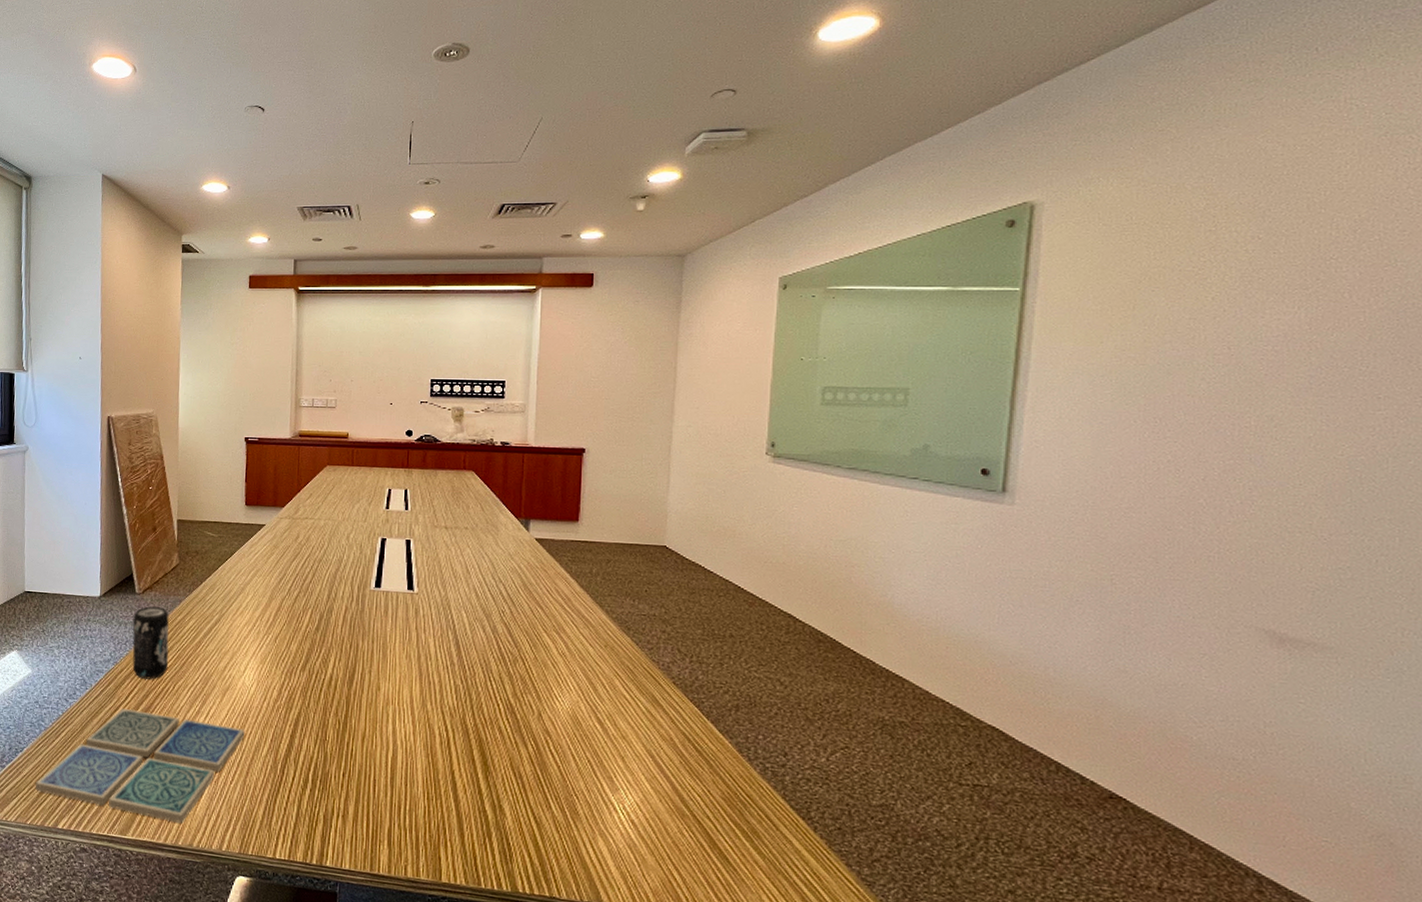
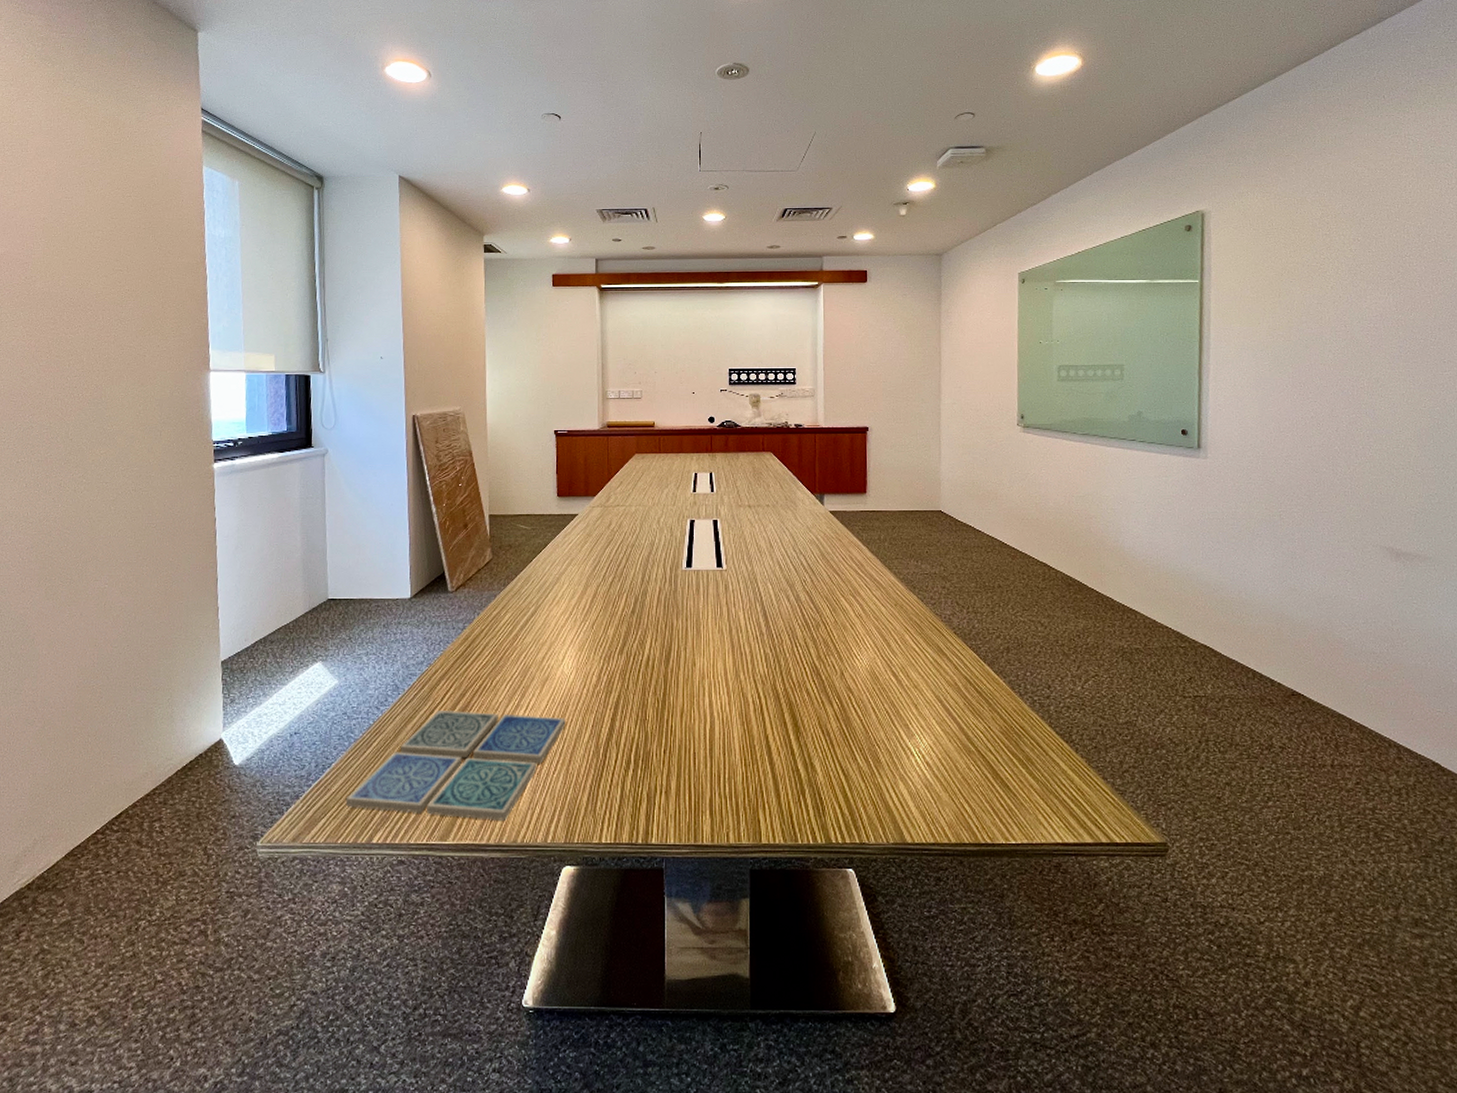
beverage can: present [132,606,169,680] -> none [446,604,485,678]

